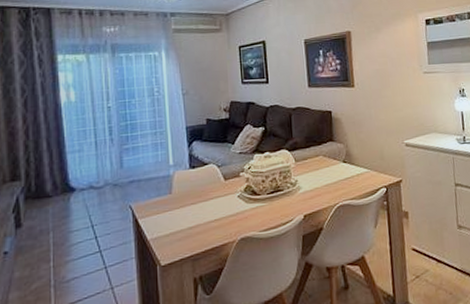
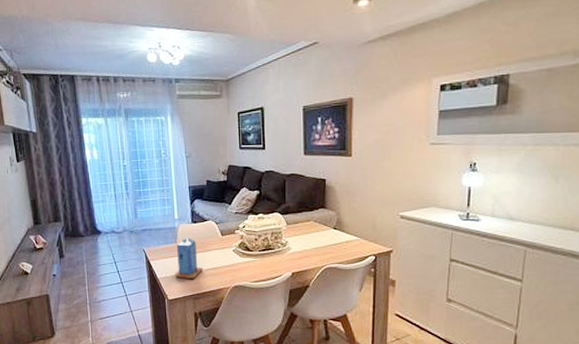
candle: none [169,186,203,237] -> present [175,237,203,280]

